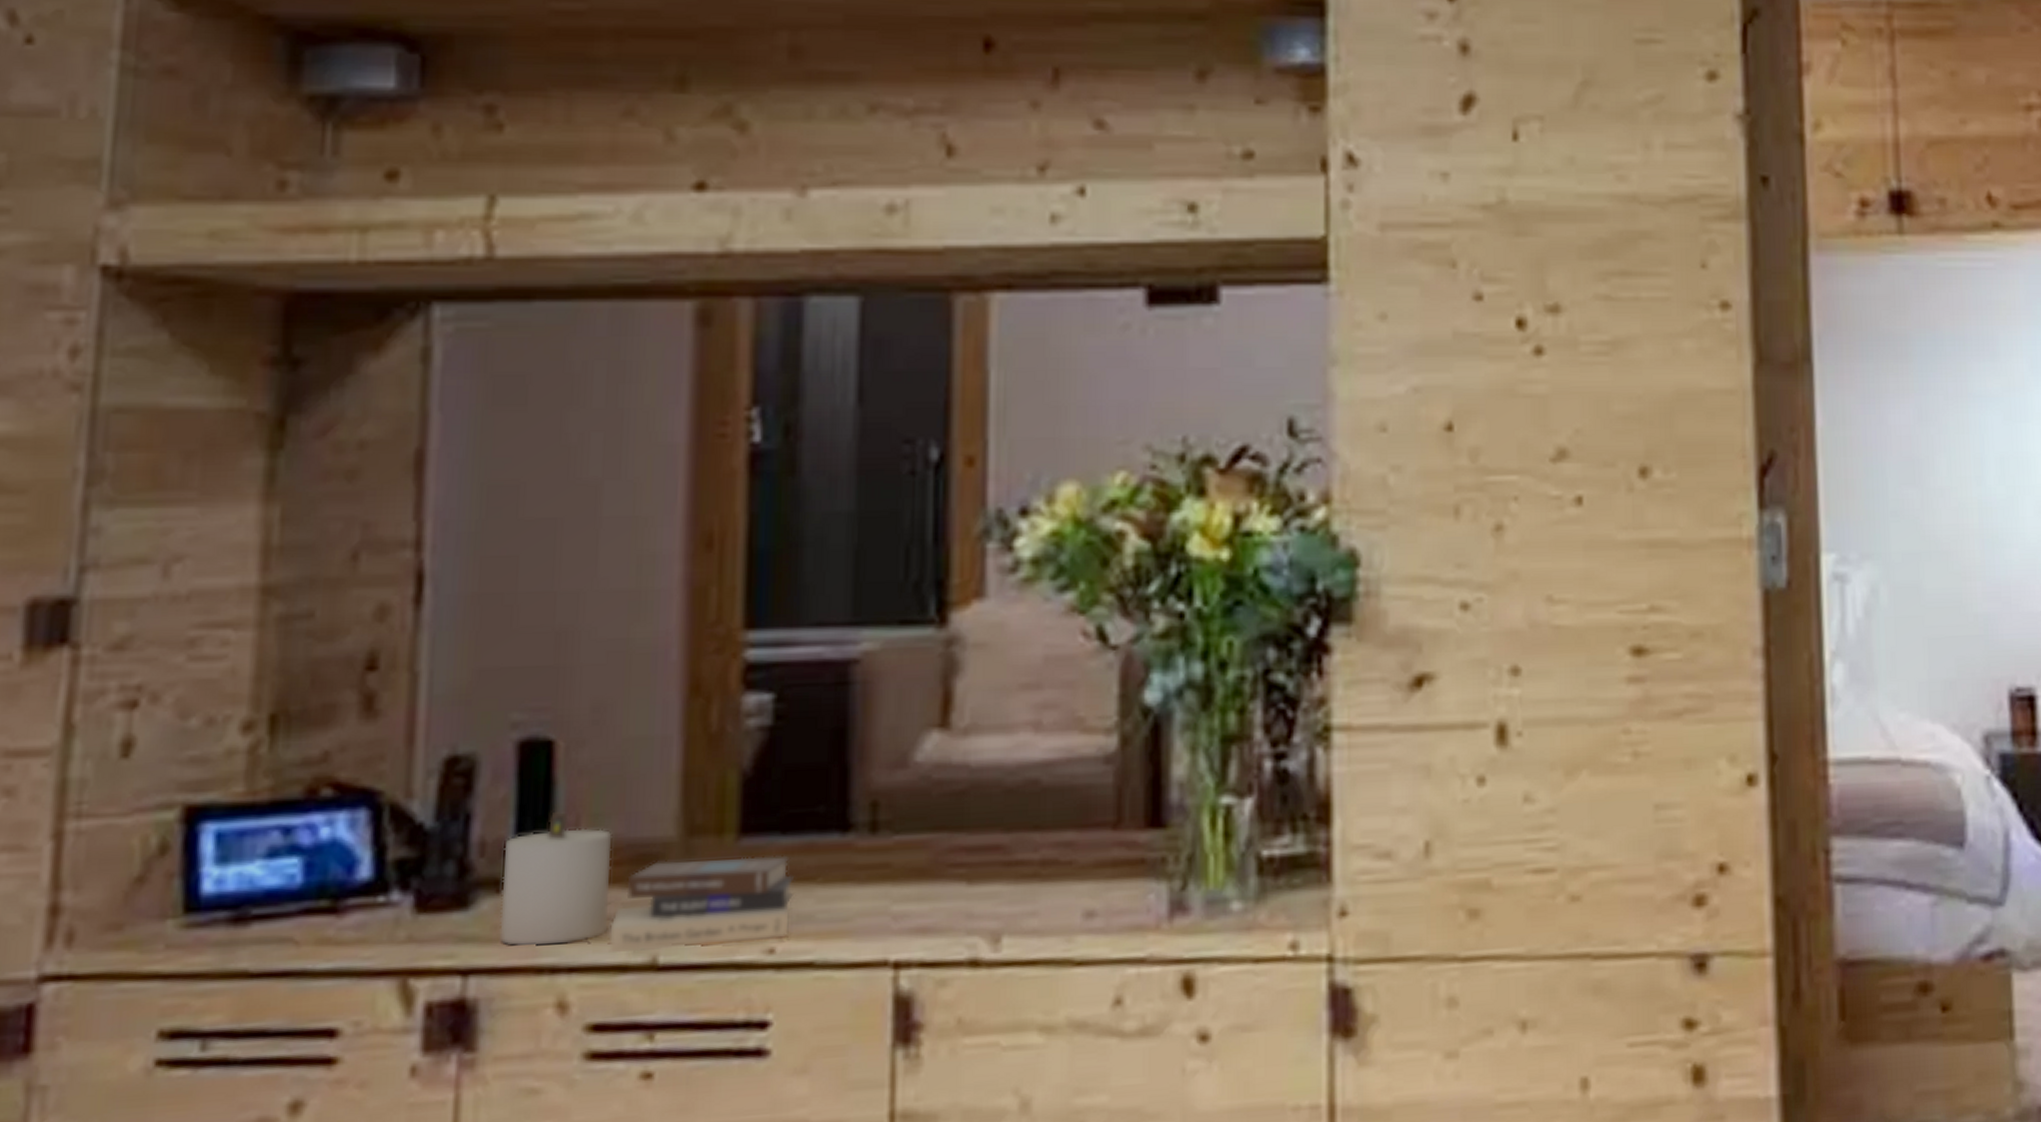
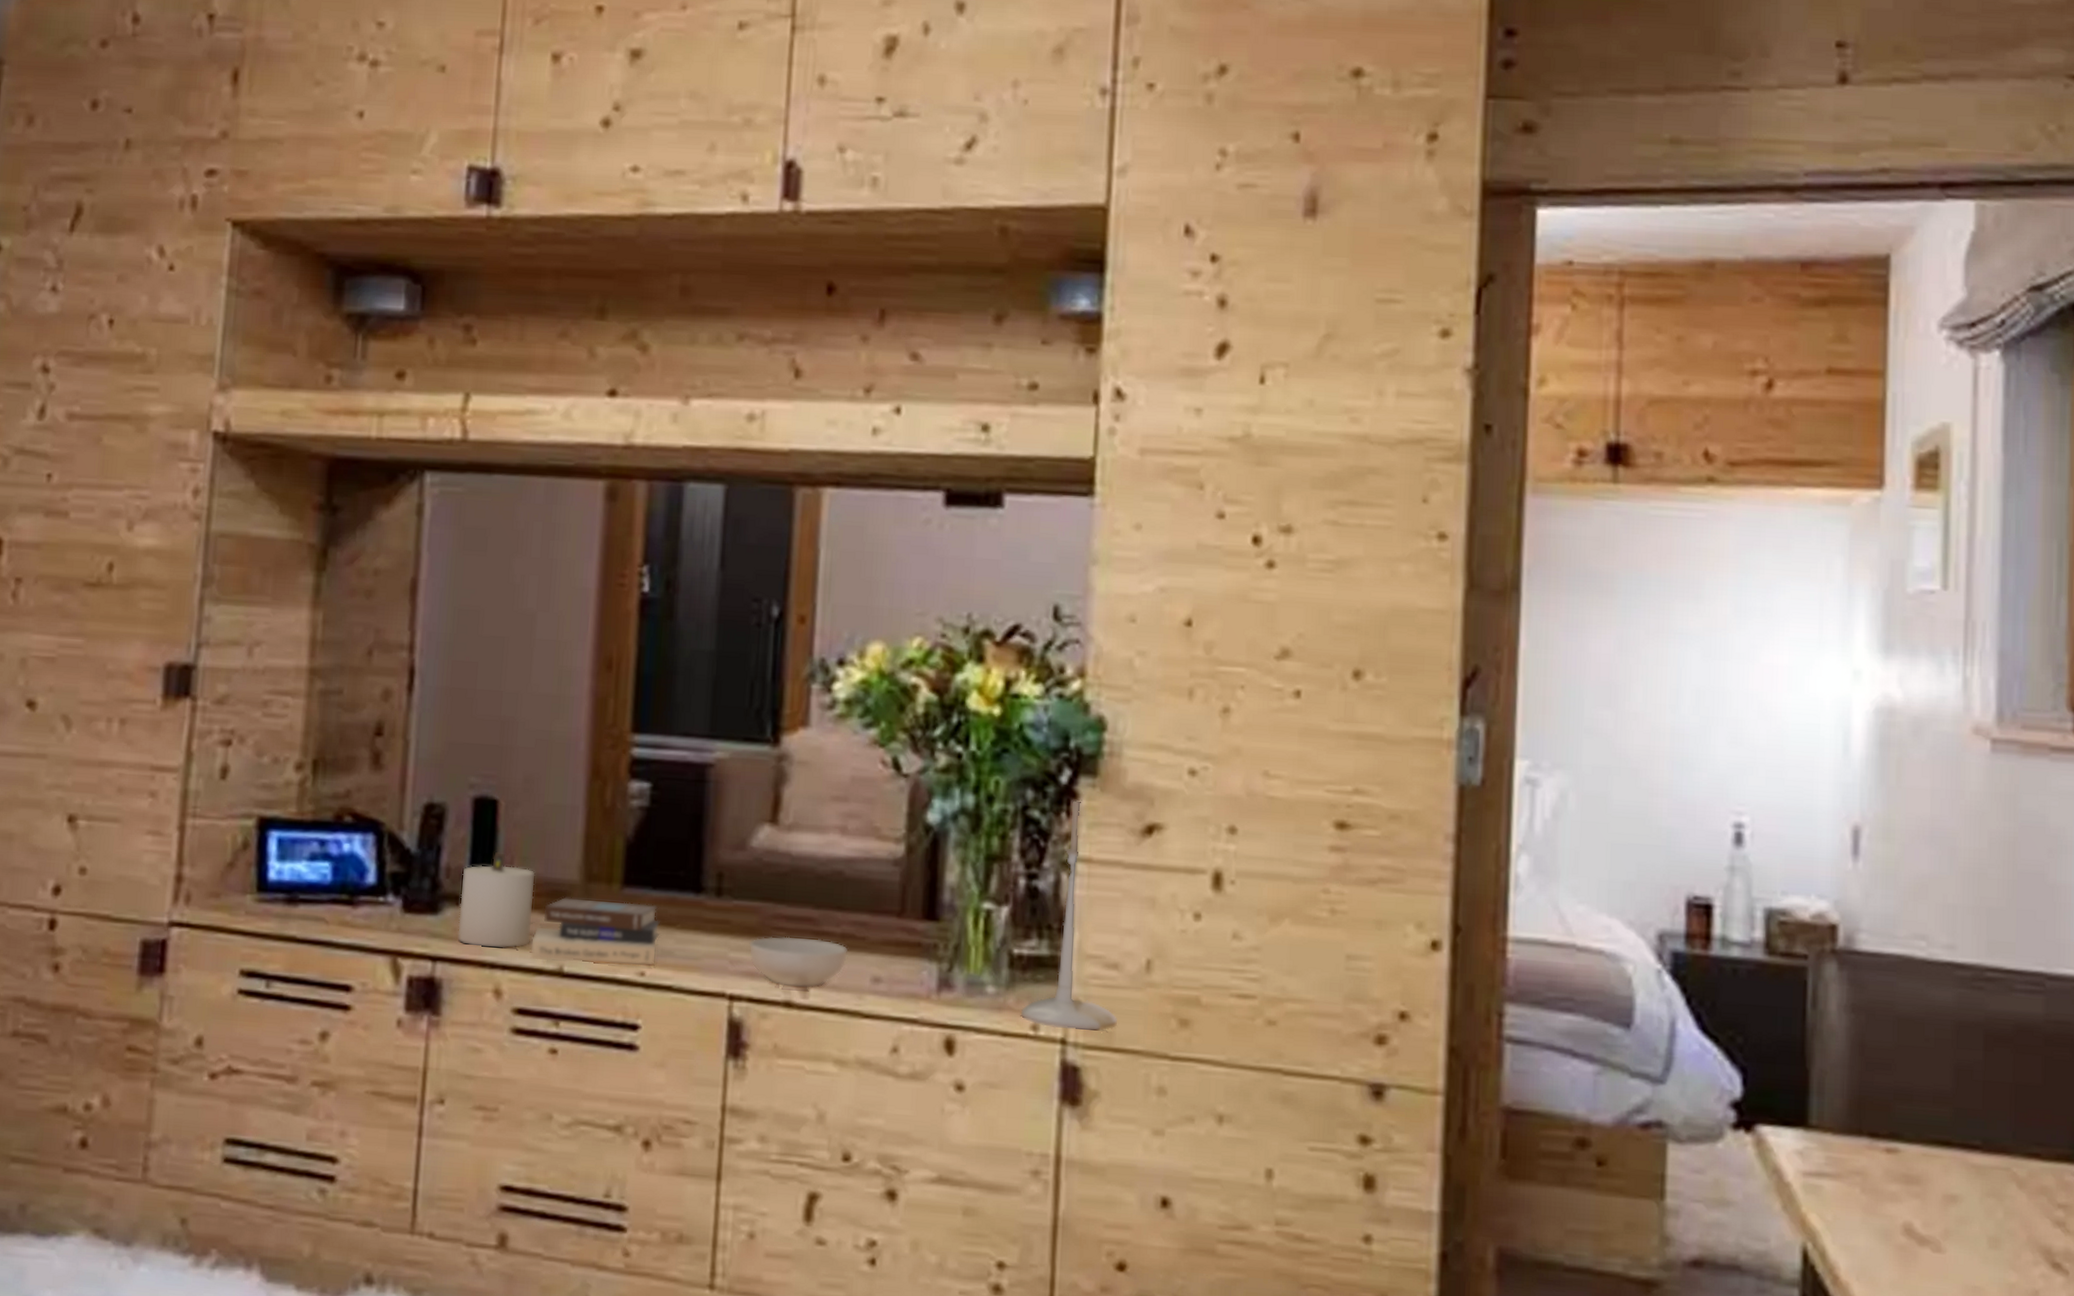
bowl: none [917,871,1051,941] -> present [749,936,849,989]
candlestick: none [1276,654,1394,944] -> present [1021,800,1117,1031]

